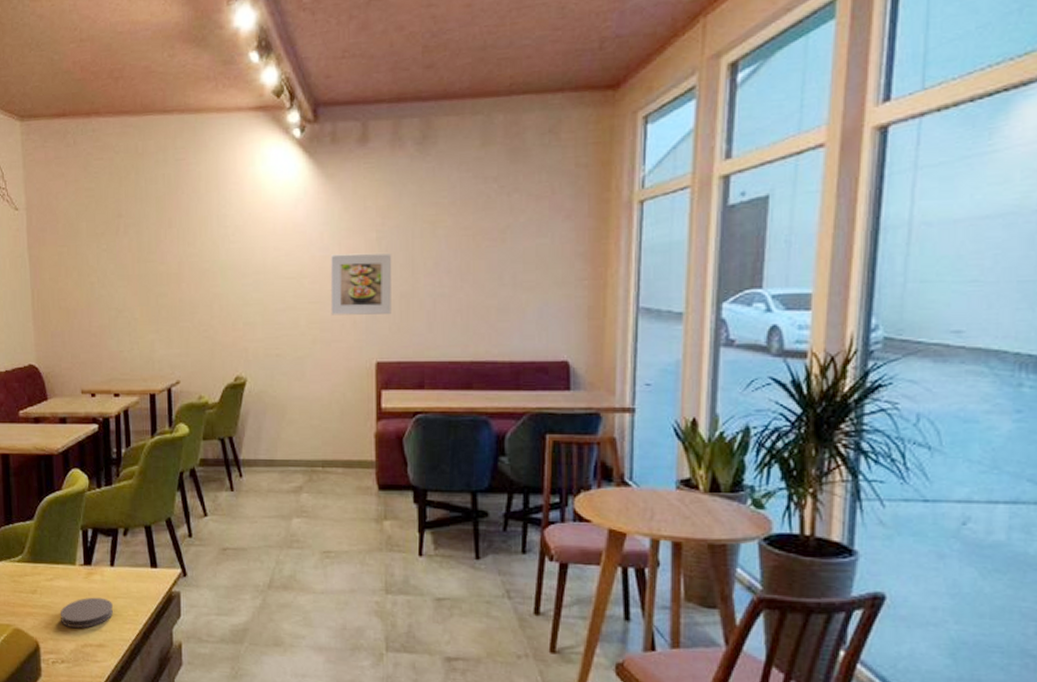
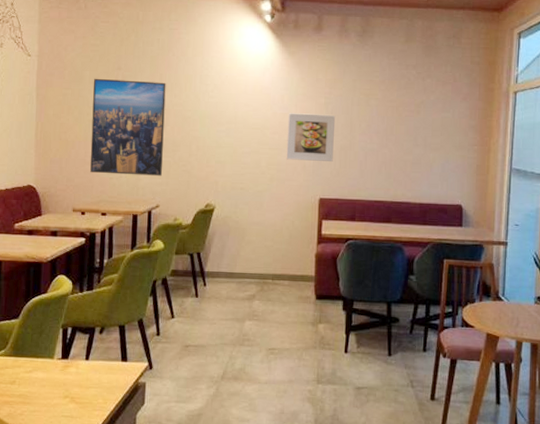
coaster: present [61,597,113,629] -> none [36,387,85,415]
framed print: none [91,228,180,347] -> present [90,78,166,176]

